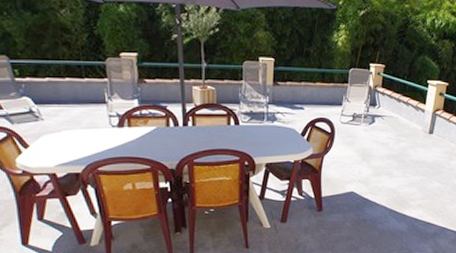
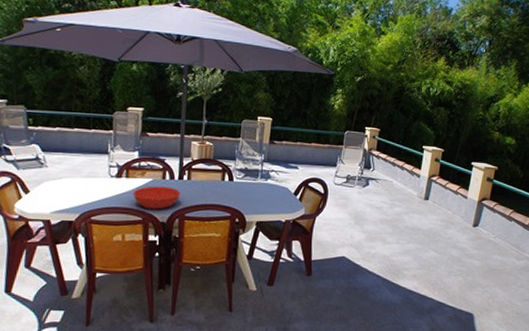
bowl: none [137,134,187,157] -> present [132,186,181,210]

